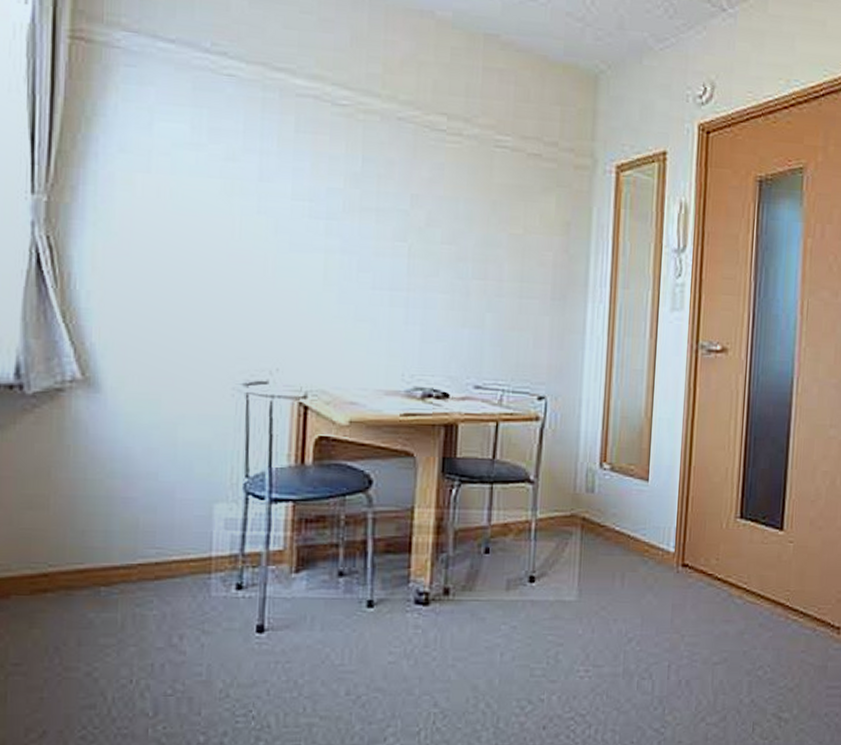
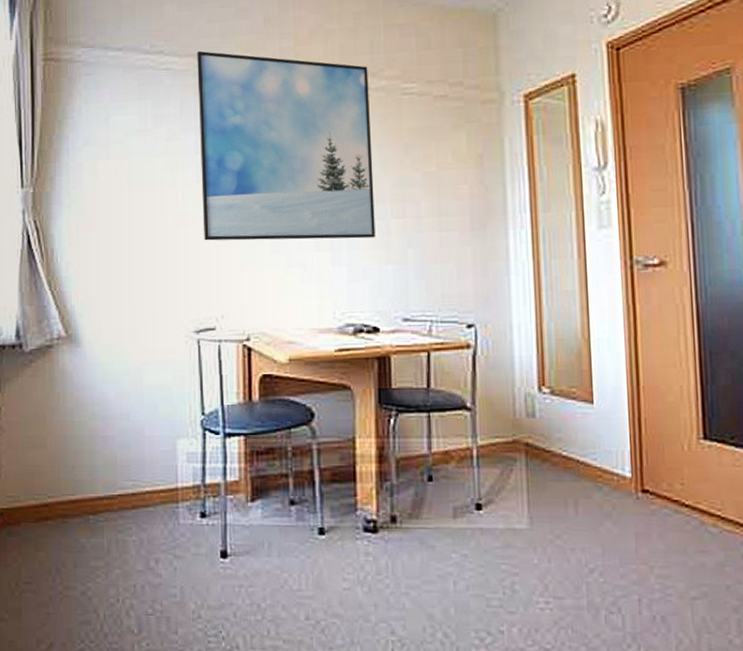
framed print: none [262,59,462,298] -> present [197,50,376,241]

